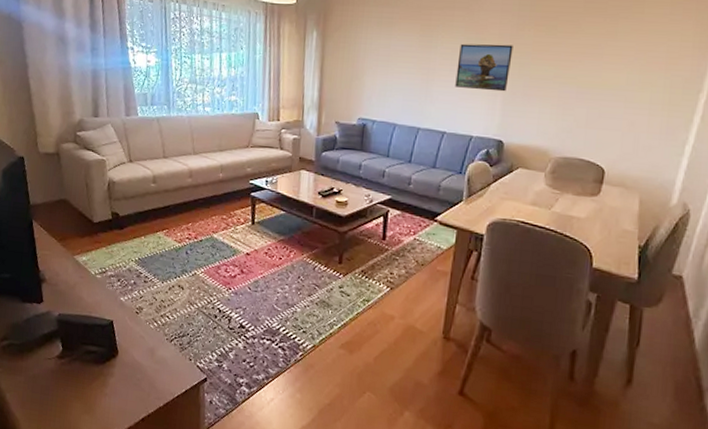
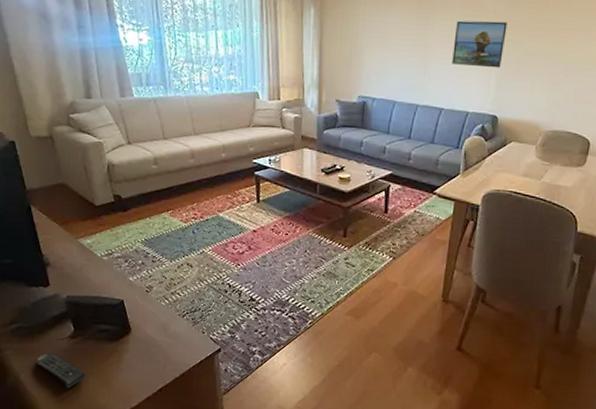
remote control: none [22,373,70,412] -> present [36,353,86,388]

